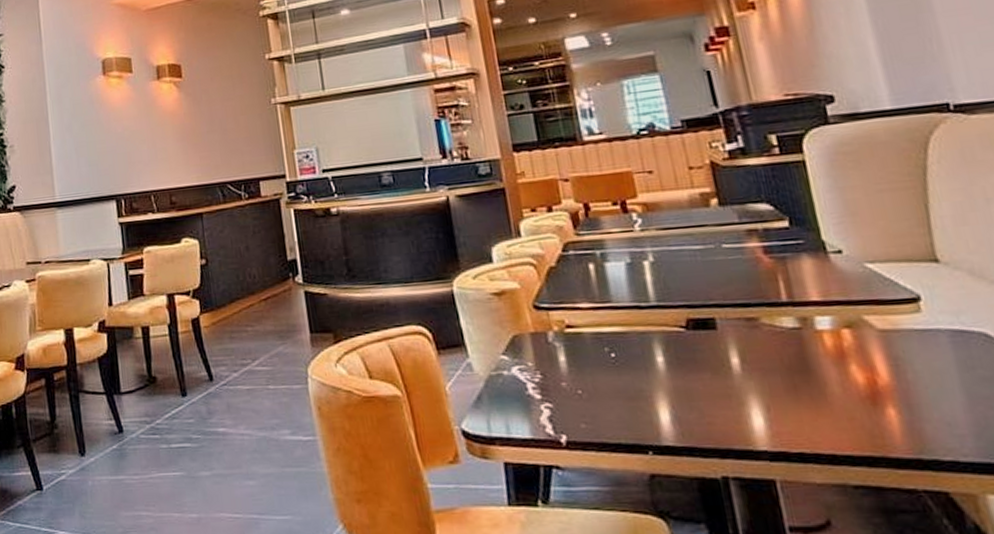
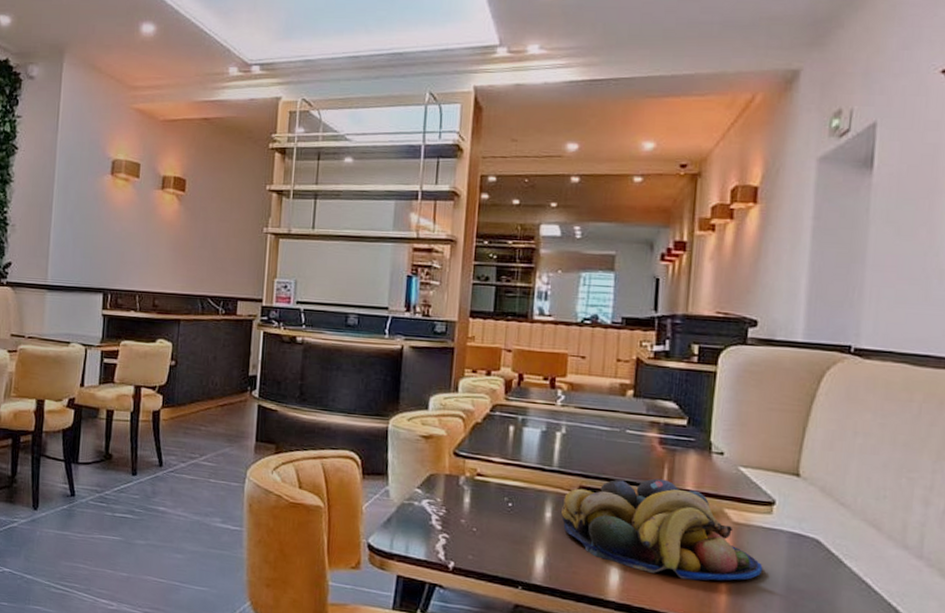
fruit bowl: none [672,293,932,409] -> present [561,478,763,581]

